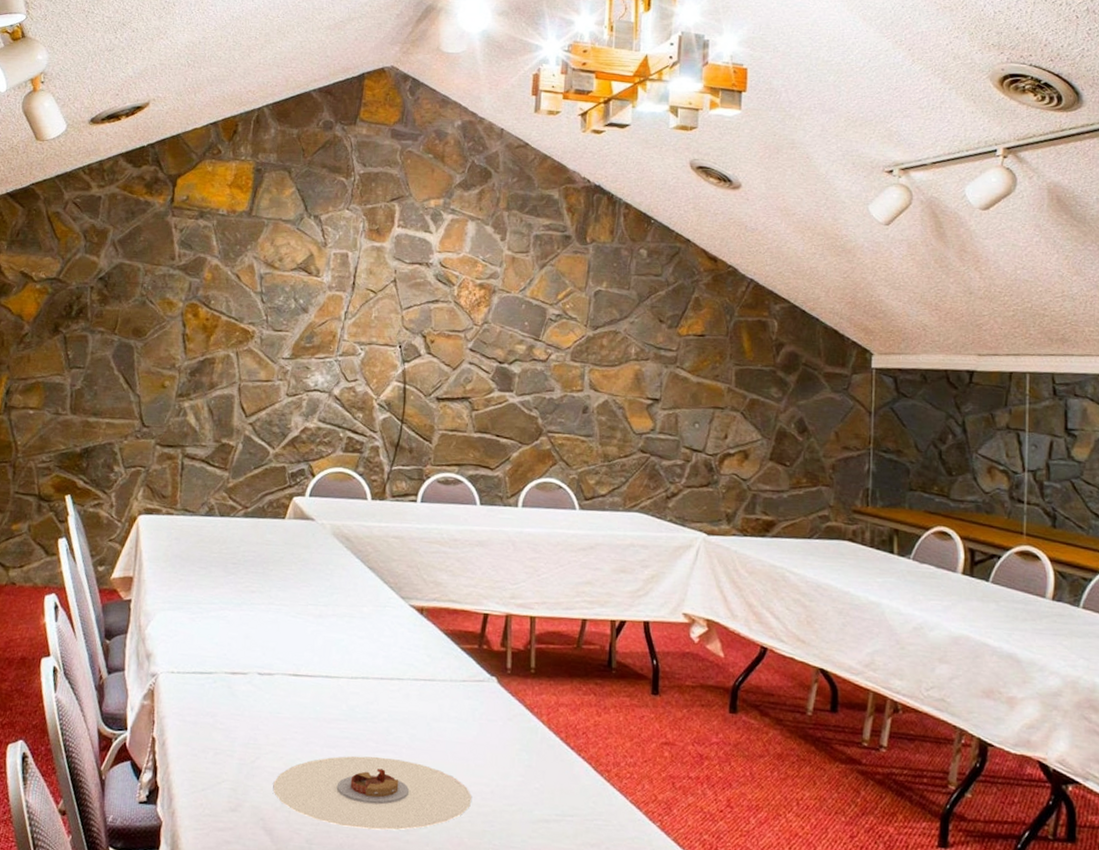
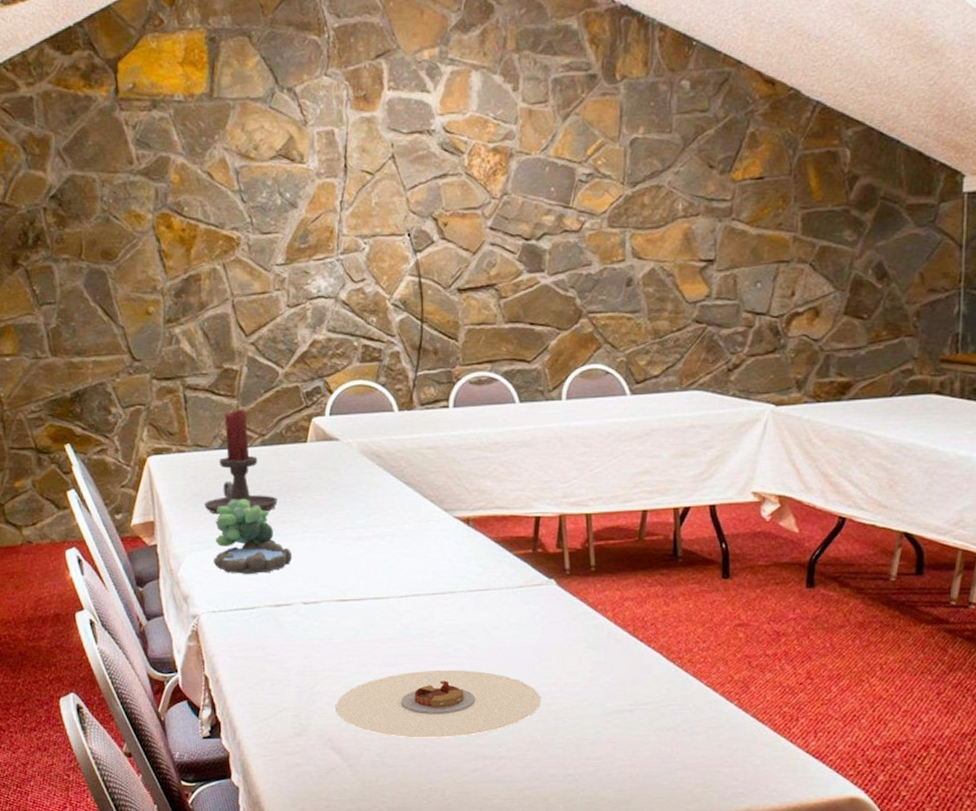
plant: none [181,564,255,639] -> present [214,498,292,574]
candle holder: none [182,481,250,580] -> present [204,409,278,515]

